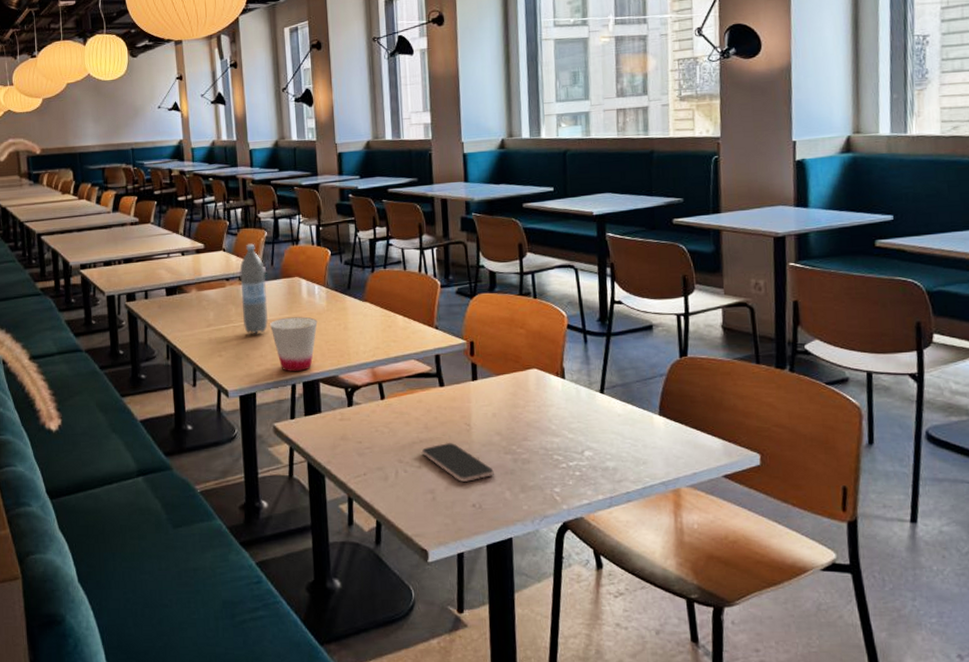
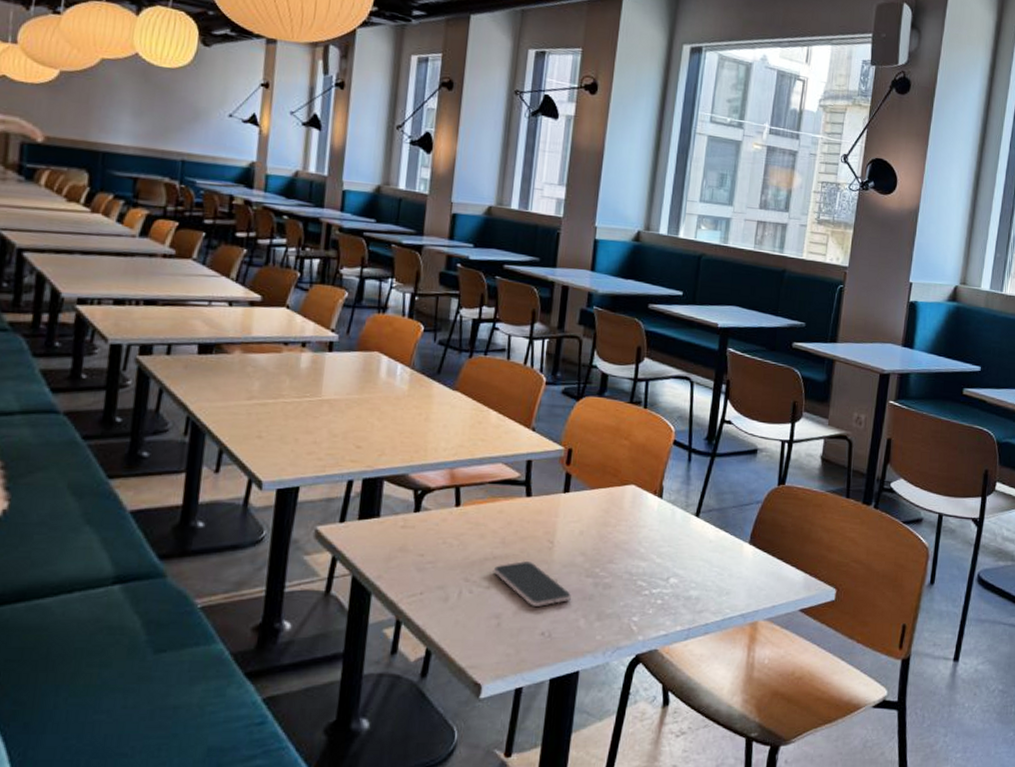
water bottle: present [239,243,269,334] -> none [298,303,338,415]
cup: present [270,316,318,371] -> none [332,398,394,465]

